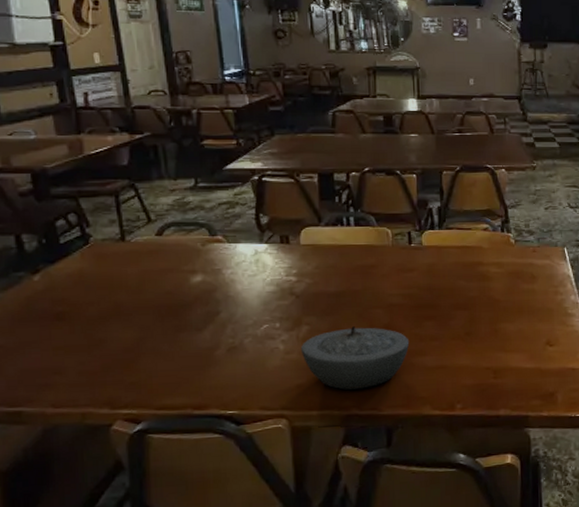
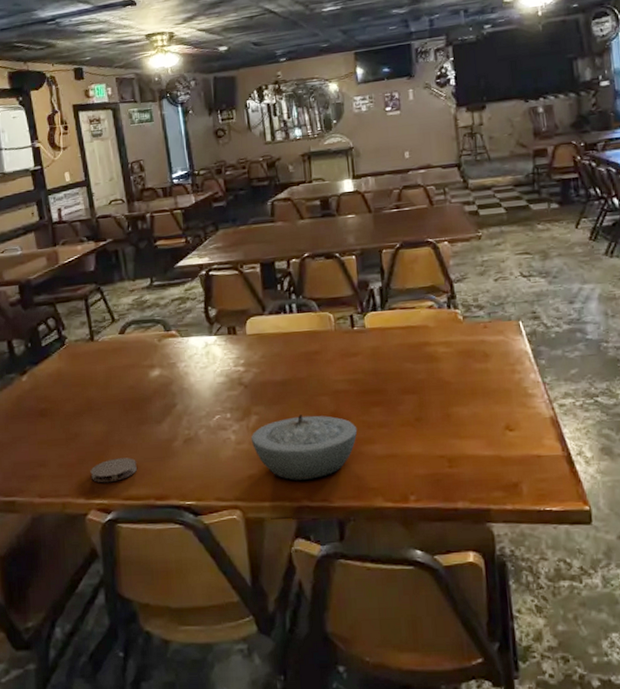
coaster: none [117,366,174,392] -> present [90,457,138,483]

